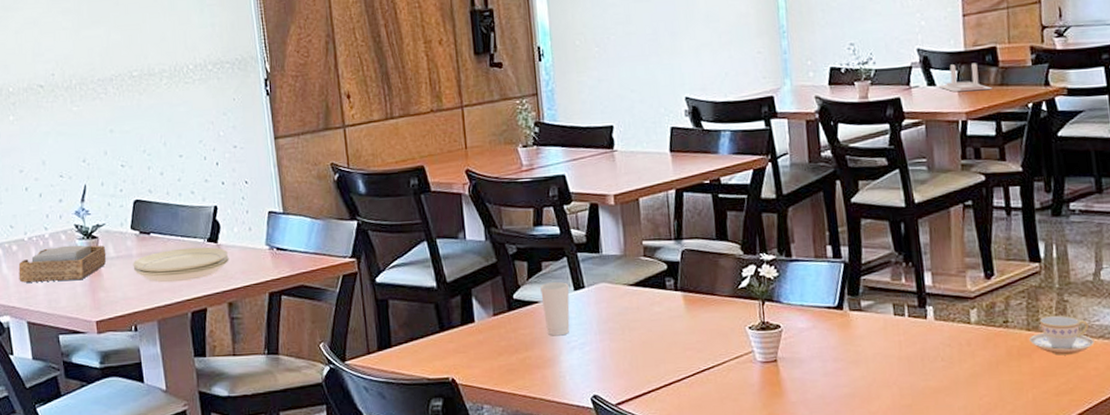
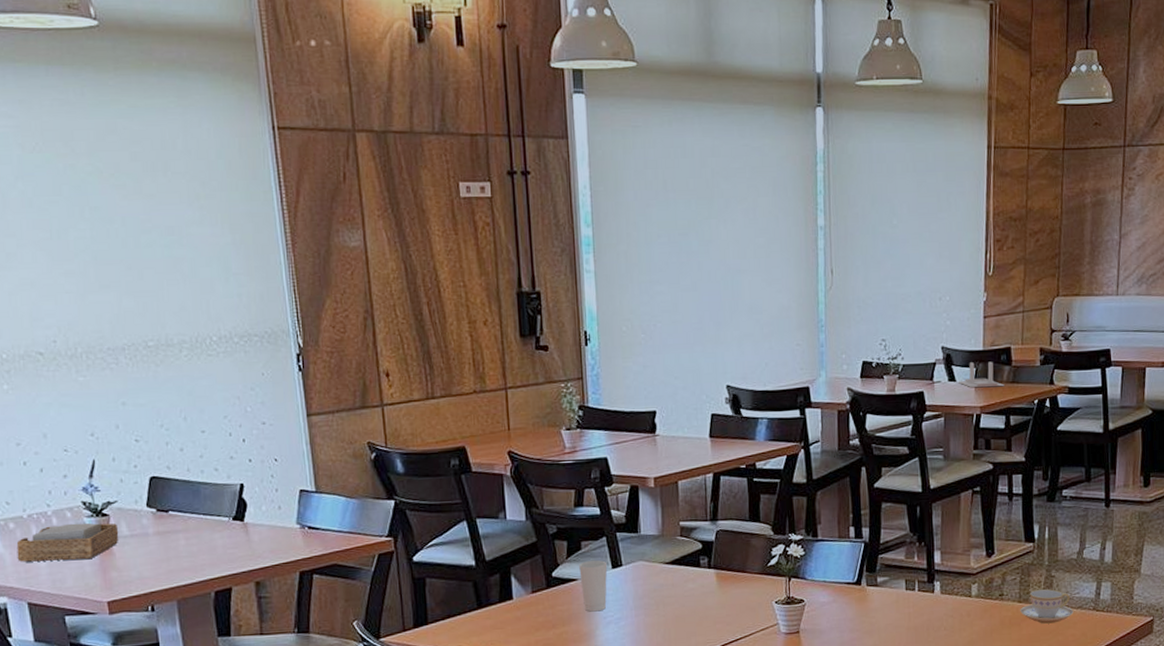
plate: present [133,247,229,283] -> none [149,525,257,562]

